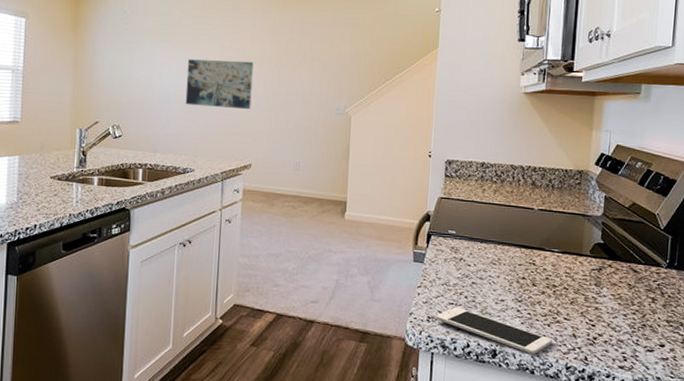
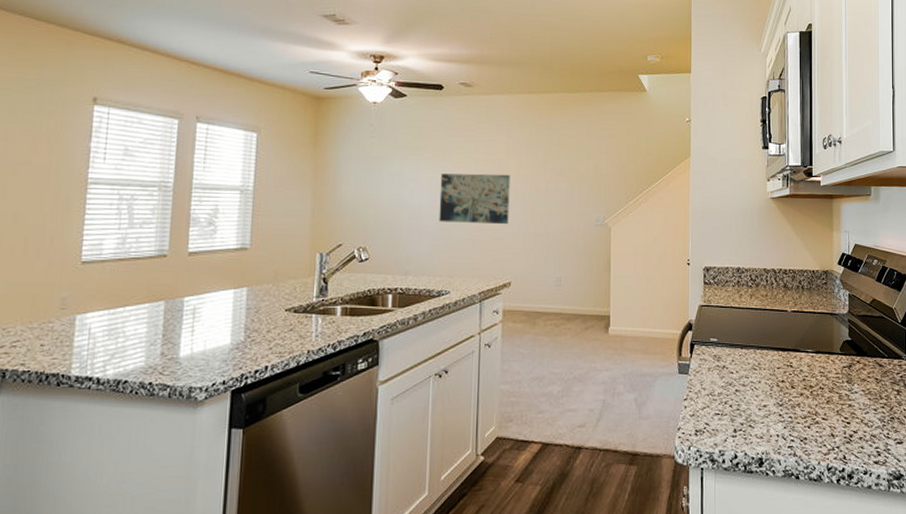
cell phone: present [435,307,552,355] -> none [703,417,813,460]

